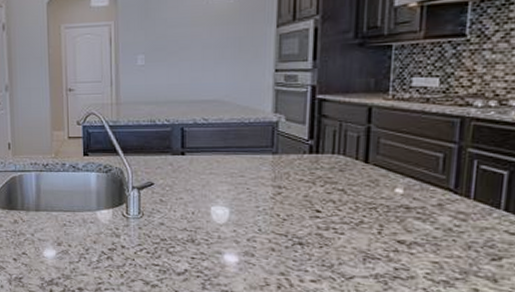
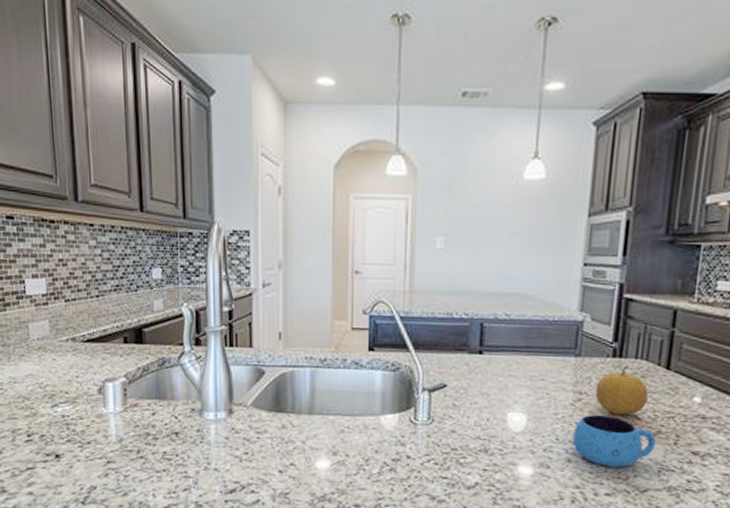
mug: none [274,206,360,256] -> present [572,414,657,468]
fruit: none [294,160,348,207] -> present [595,365,649,416]

